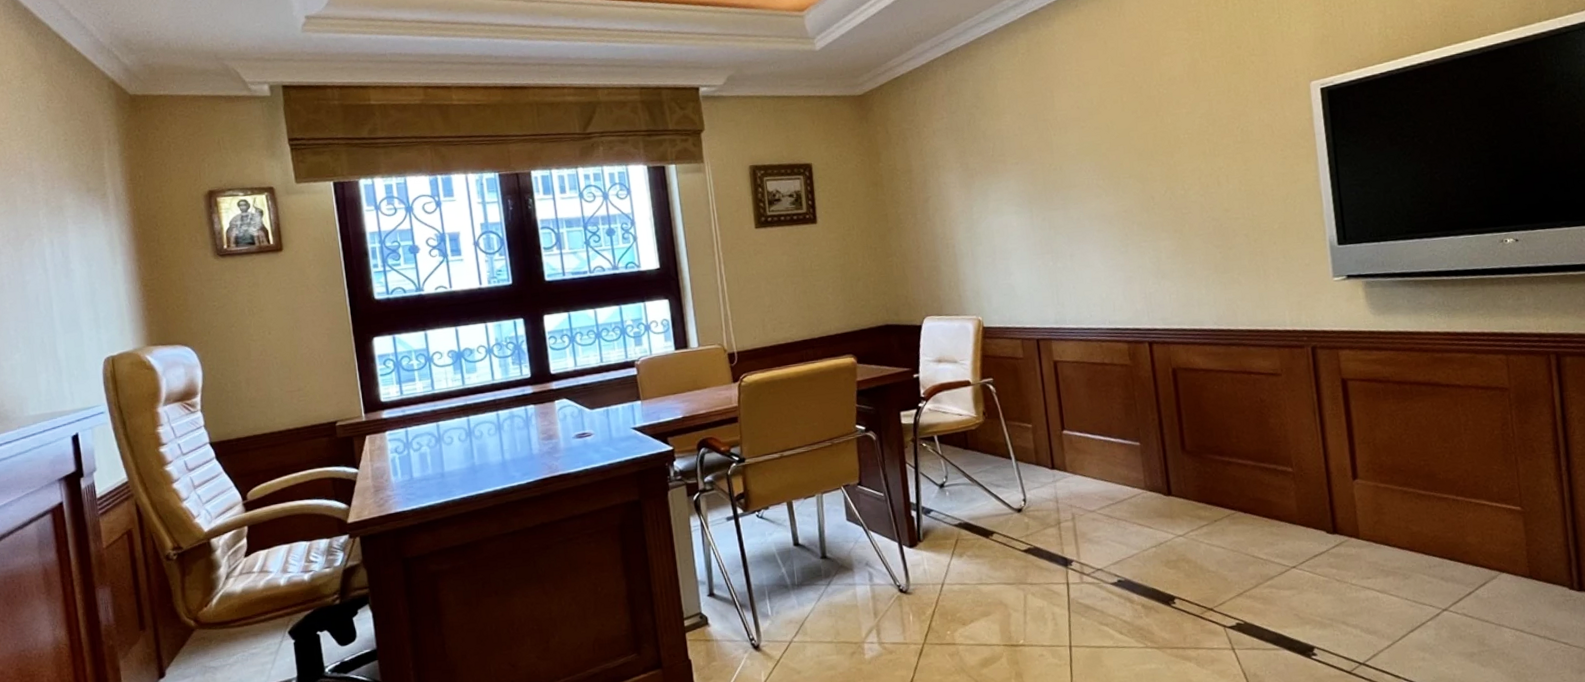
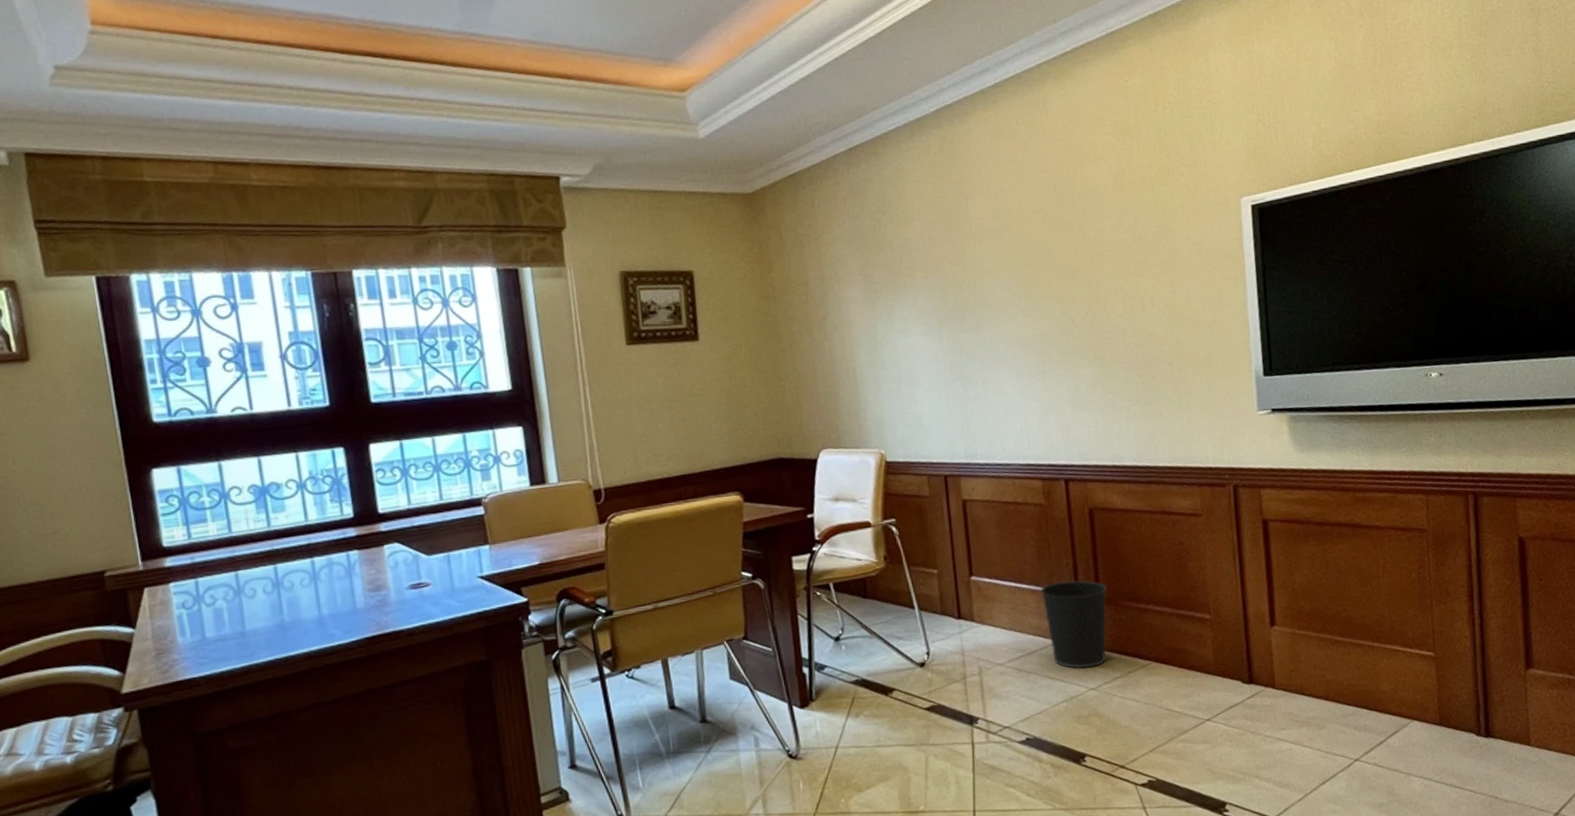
wastebasket: none [1127,435,1193,517] -> present [1039,580,1107,669]

